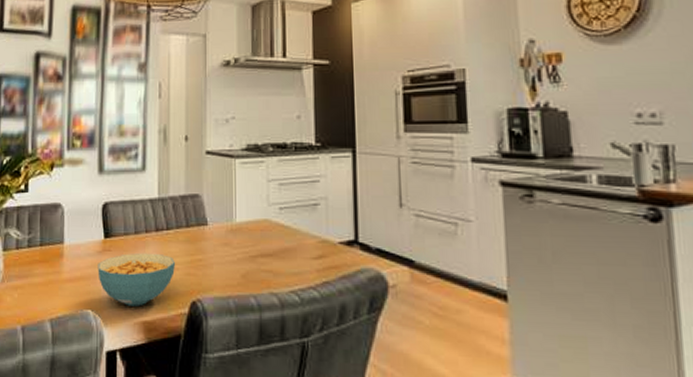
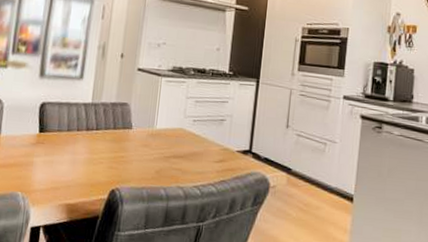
cereal bowl: present [97,252,176,307] -> none [30,147,101,192]

